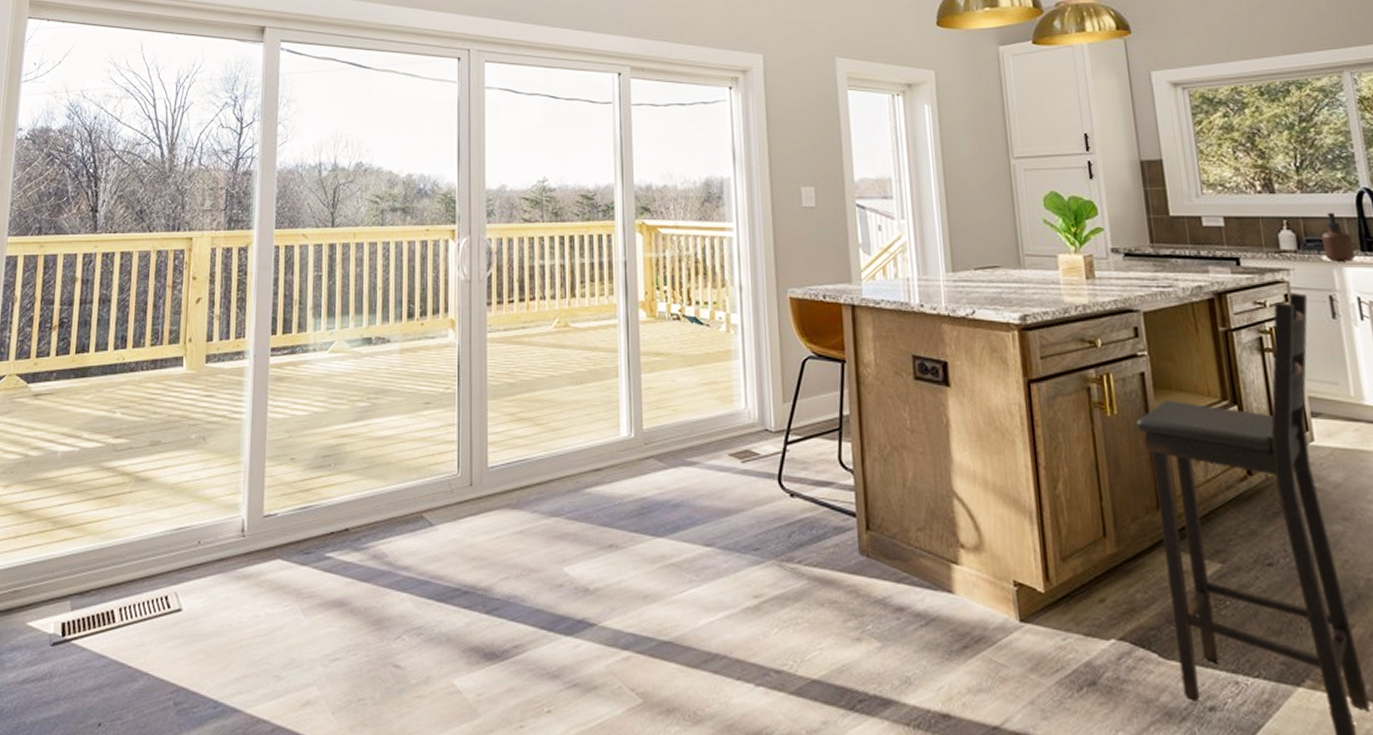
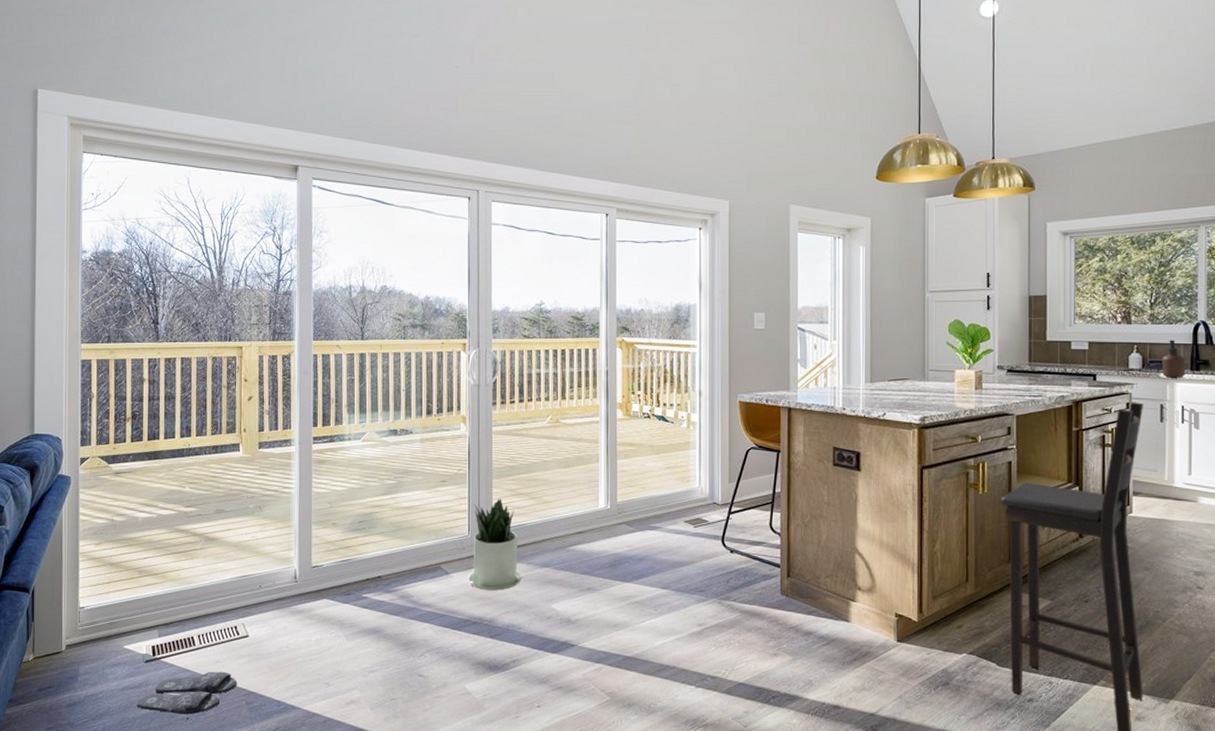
slippers: none [37,658,165,719] -> present [137,671,237,715]
planter: none [457,424,526,548] -> present [468,498,523,591]

